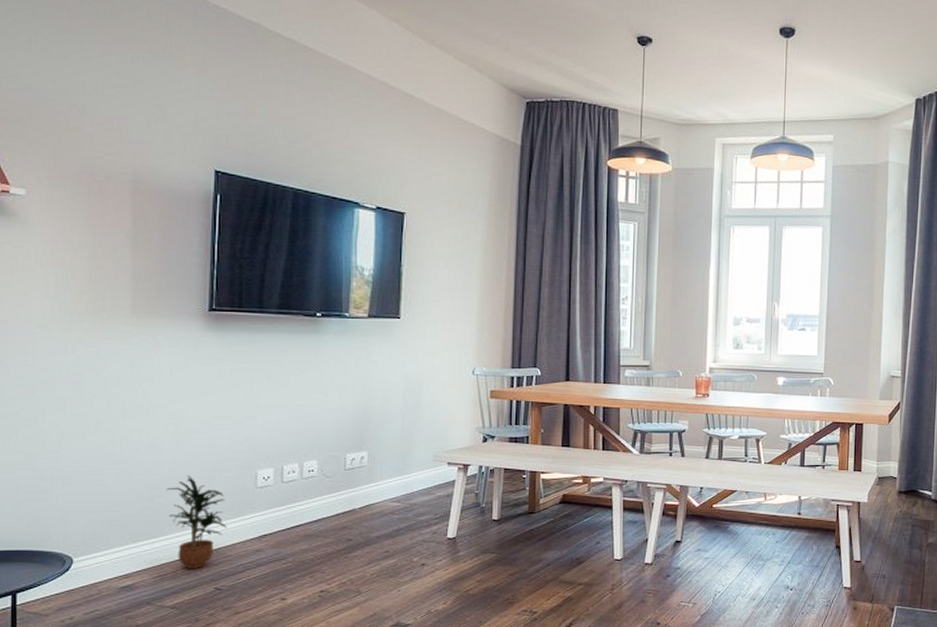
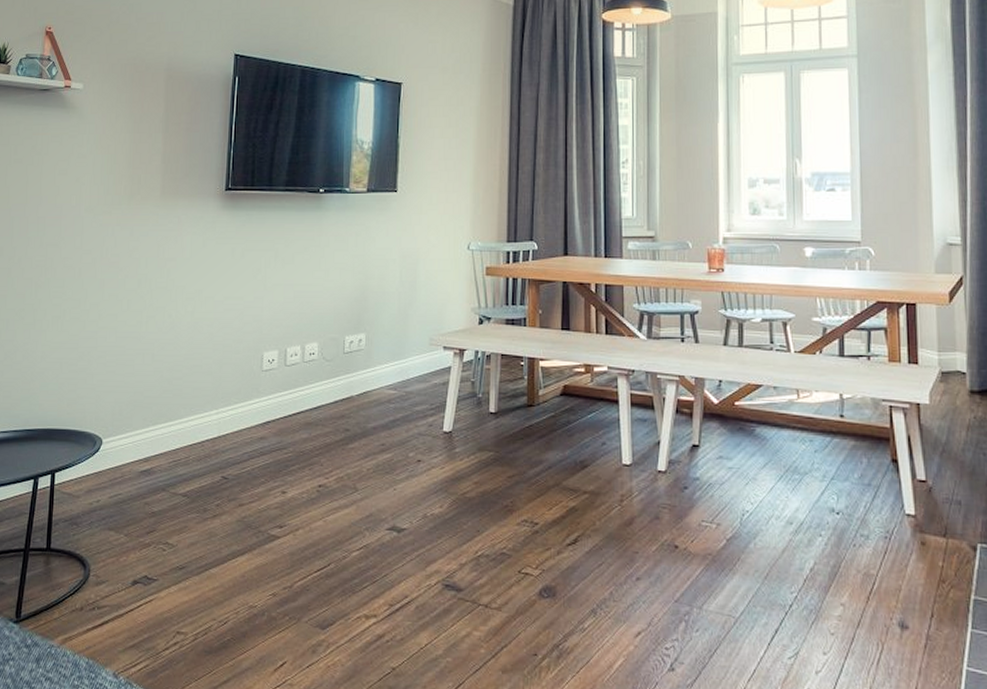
potted plant: present [166,475,227,569] -> none [183,357,235,455]

